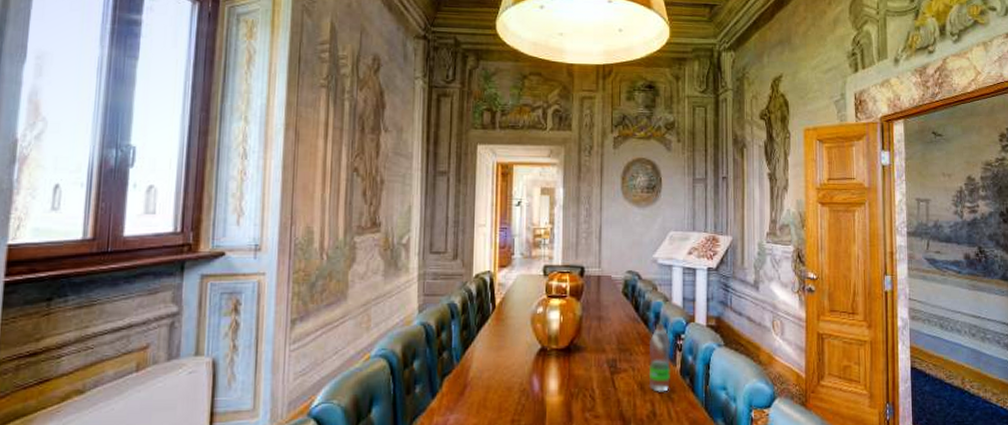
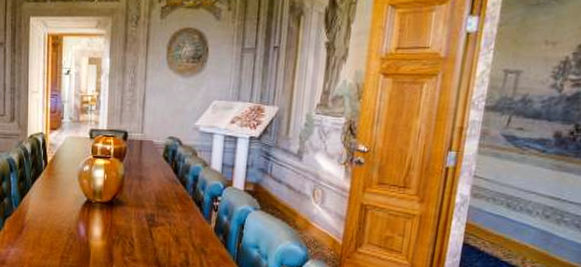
bottle: present [648,323,672,392] -> none [183,185,207,246]

